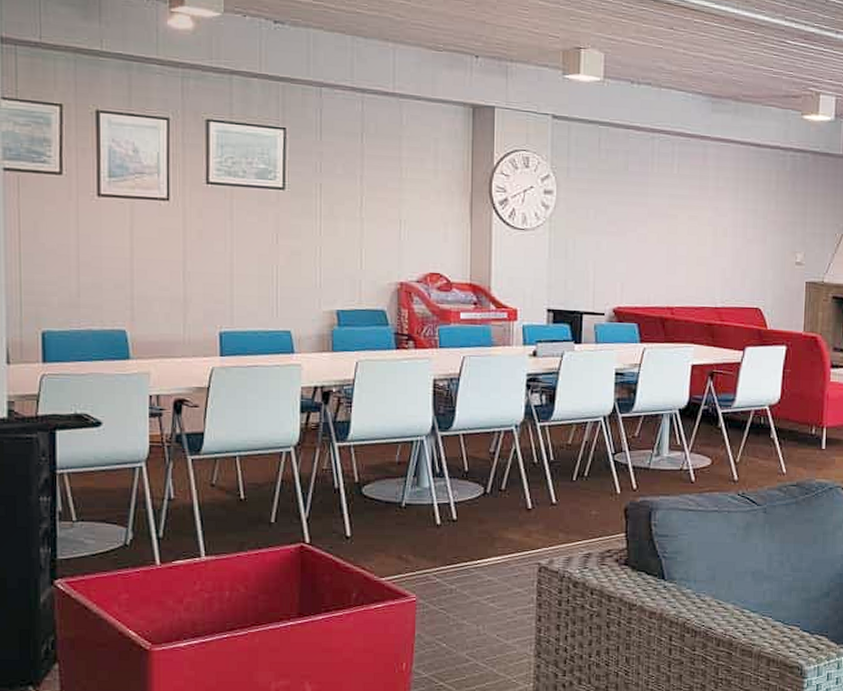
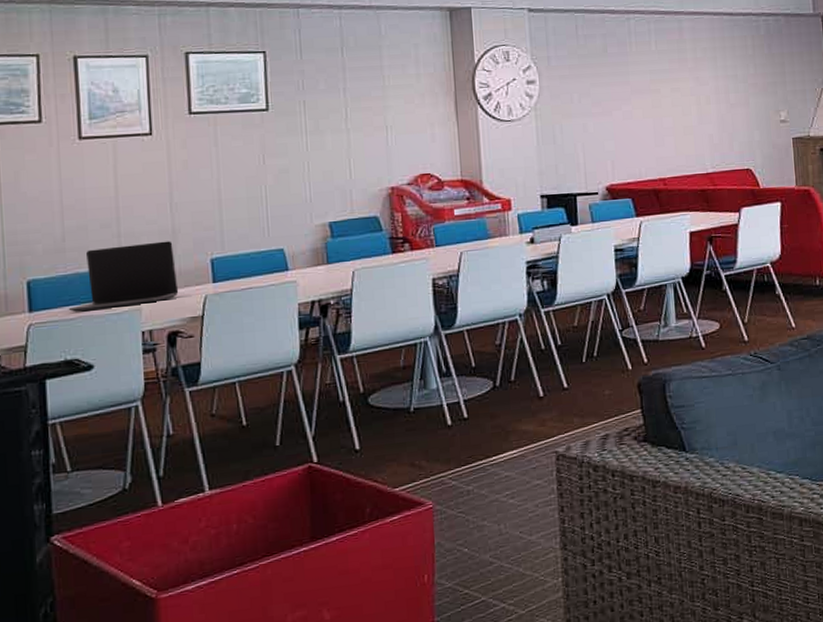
laptop computer: none [80,308,187,369] -> present [68,241,179,312]

